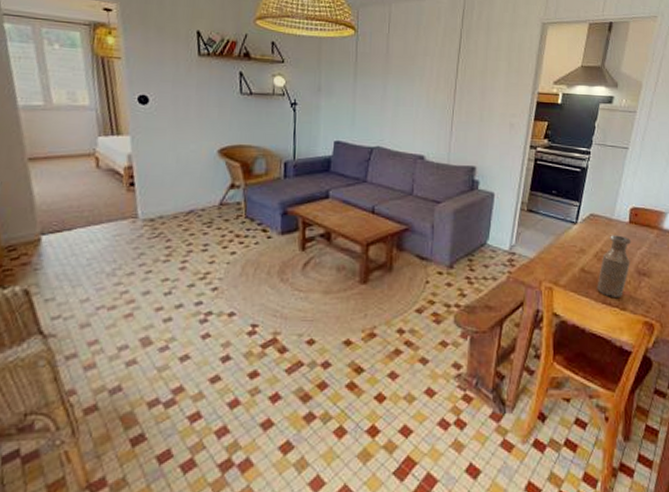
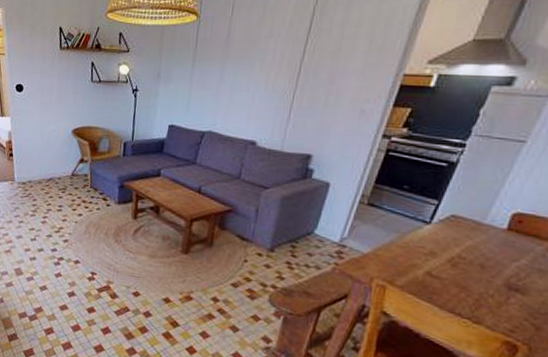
bottle: present [597,235,632,297] -> none [444,241,506,310]

